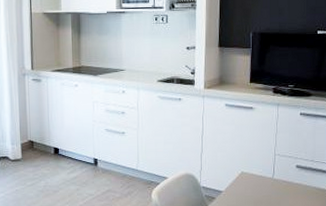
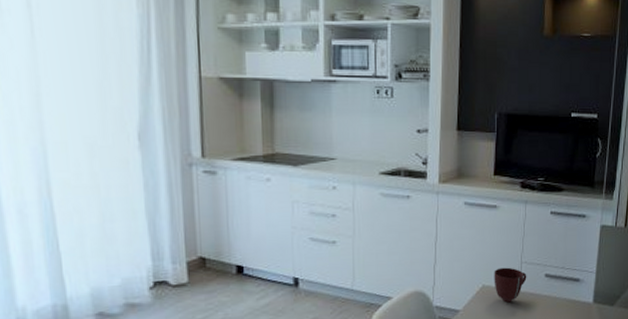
mug: none [251,158,280,188] -> present [494,267,527,303]

